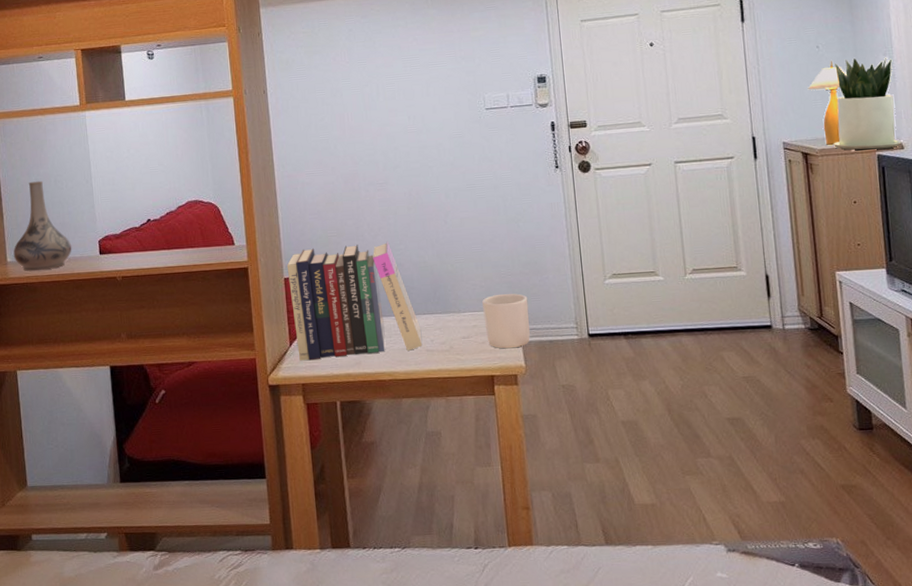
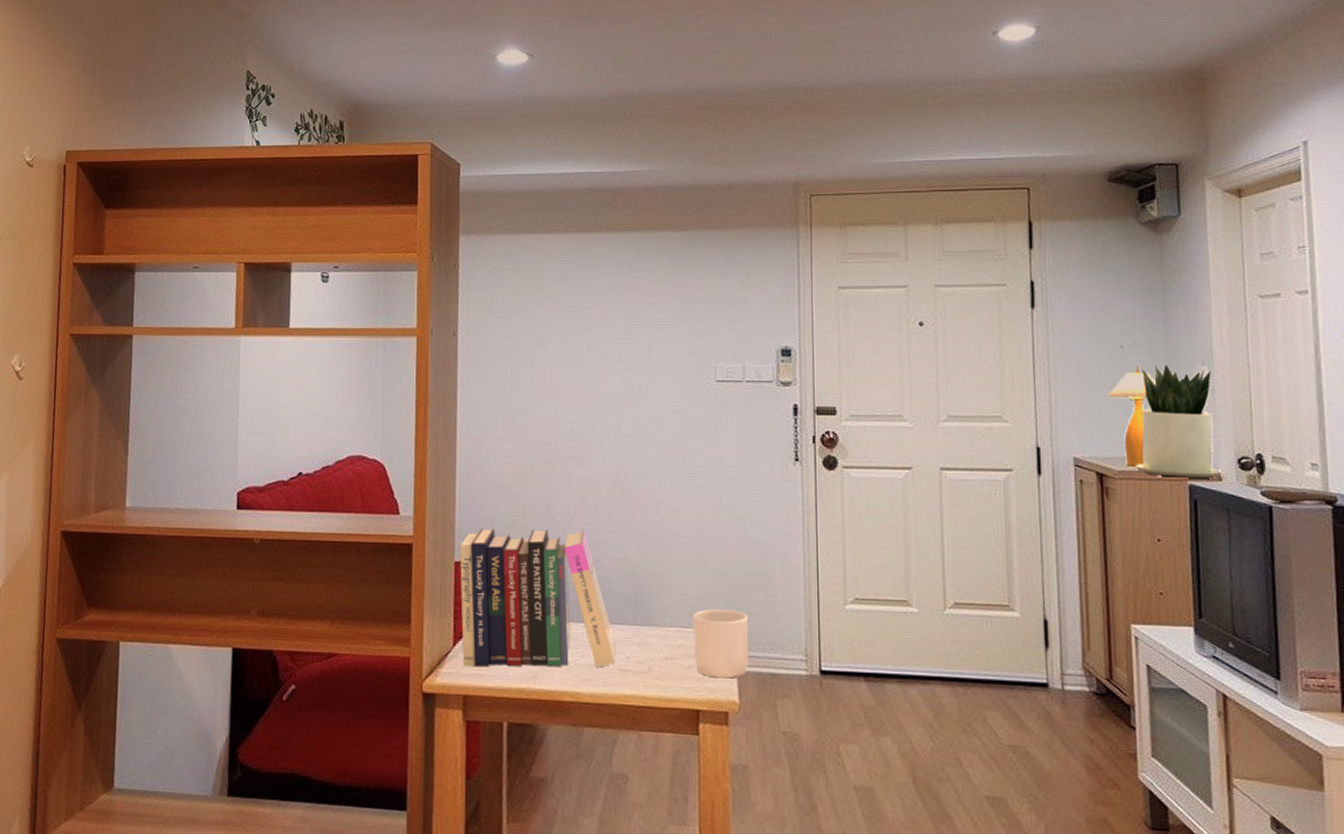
decorative vase: present [13,180,72,271] -> none [134,413,205,521]

